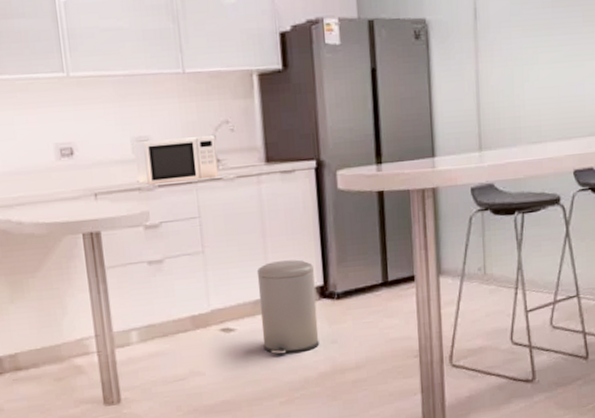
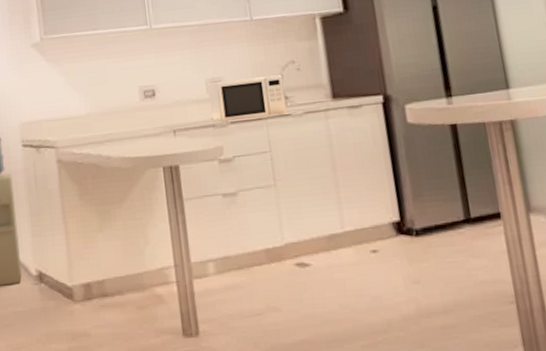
pedal bin: present [256,259,319,354] -> none [329,194,400,294]

